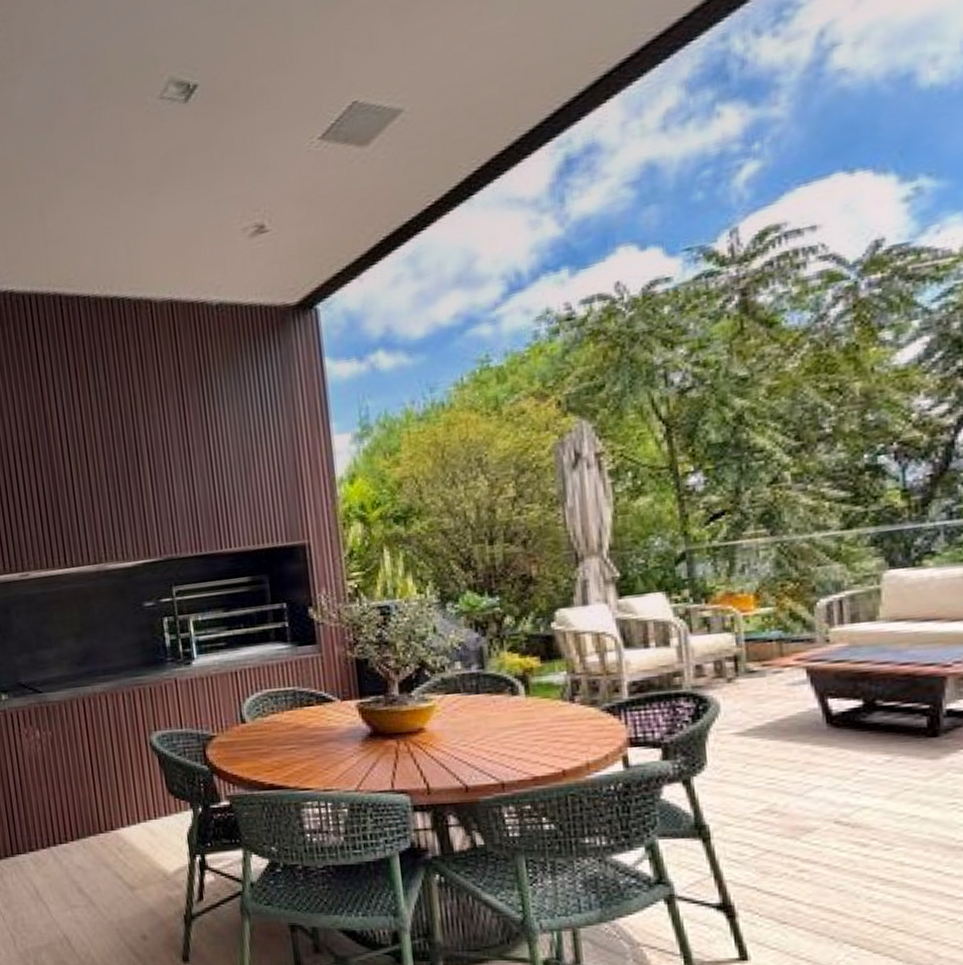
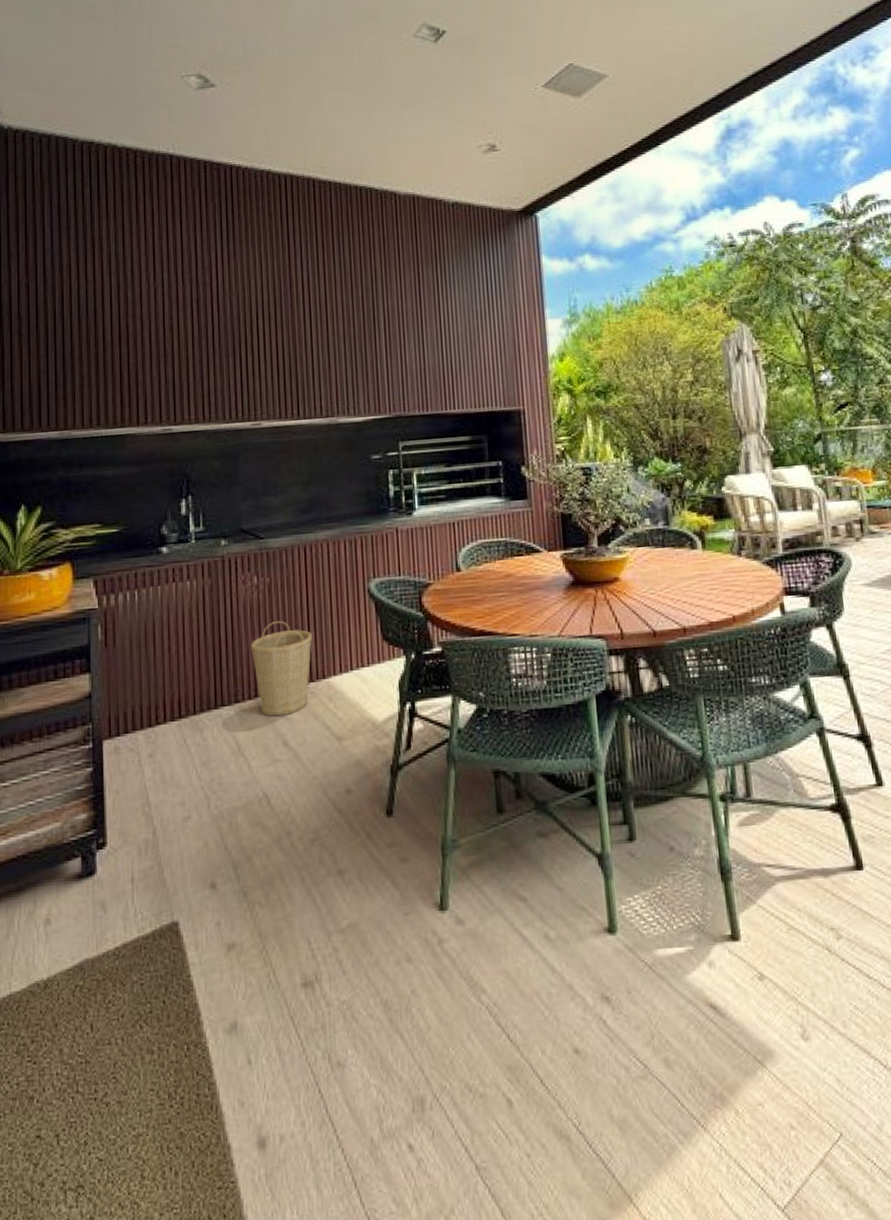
basket: none [39,774,99,865] -> present [251,621,312,717]

